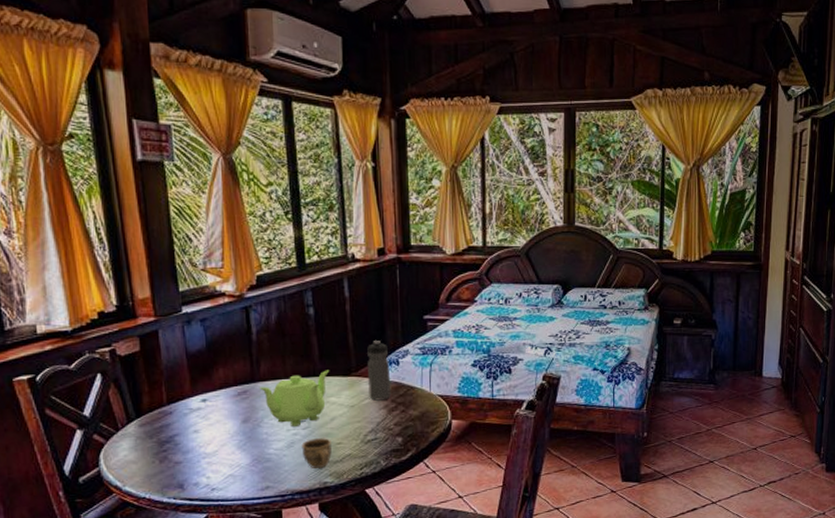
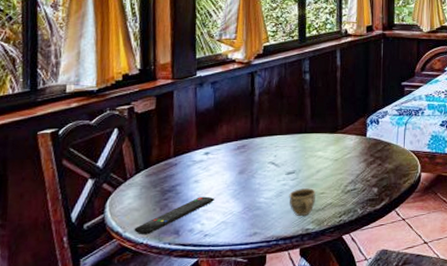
remote control: none [133,447,218,489] -> present [134,196,214,235]
teapot: present [259,370,330,426] -> none [256,127,319,178]
water bottle: present [367,341,392,401] -> none [351,103,371,155]

